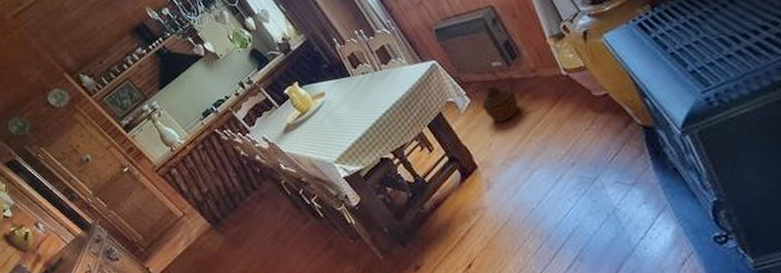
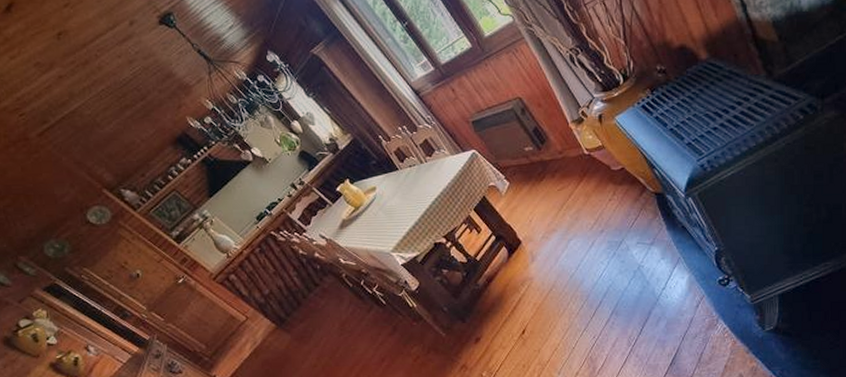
woven basket: present [481,85,518,122] -> none [519,168,551,200]

